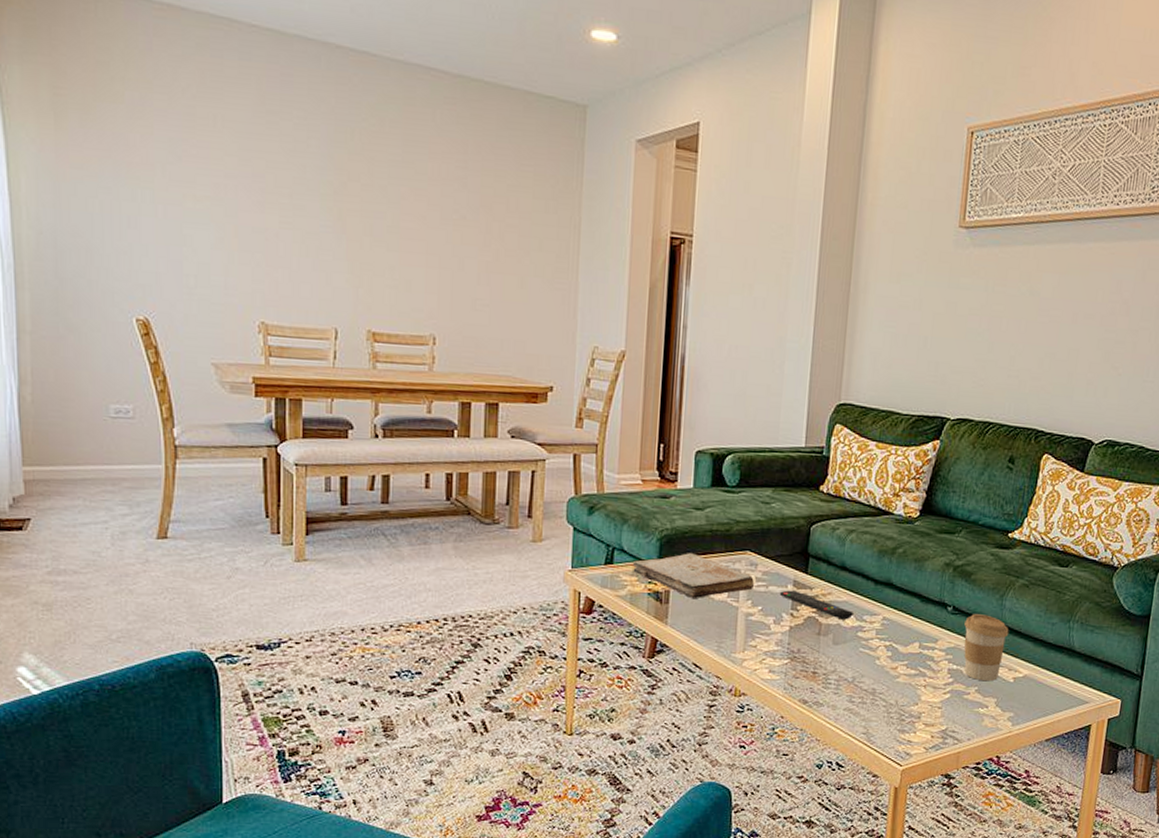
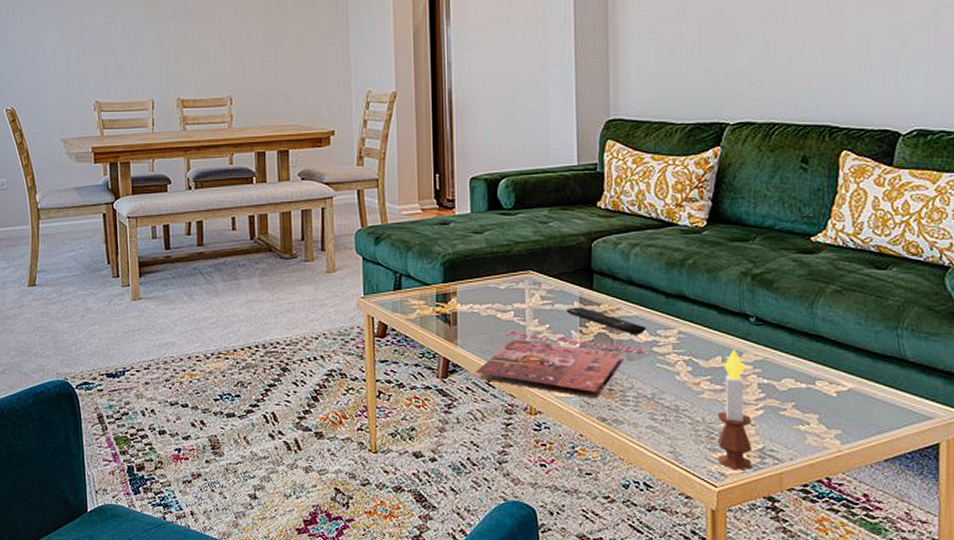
book: present [632,553,754,599] -> none [419,275,539,320]
cover: none [683,611,851,682] -> present [476,330,646,399]
candle: none [906,637,939,750] -> present [717,350,753,470]
coffee cup: present [963,614,1009,682] -> none [771,324,825,396]

